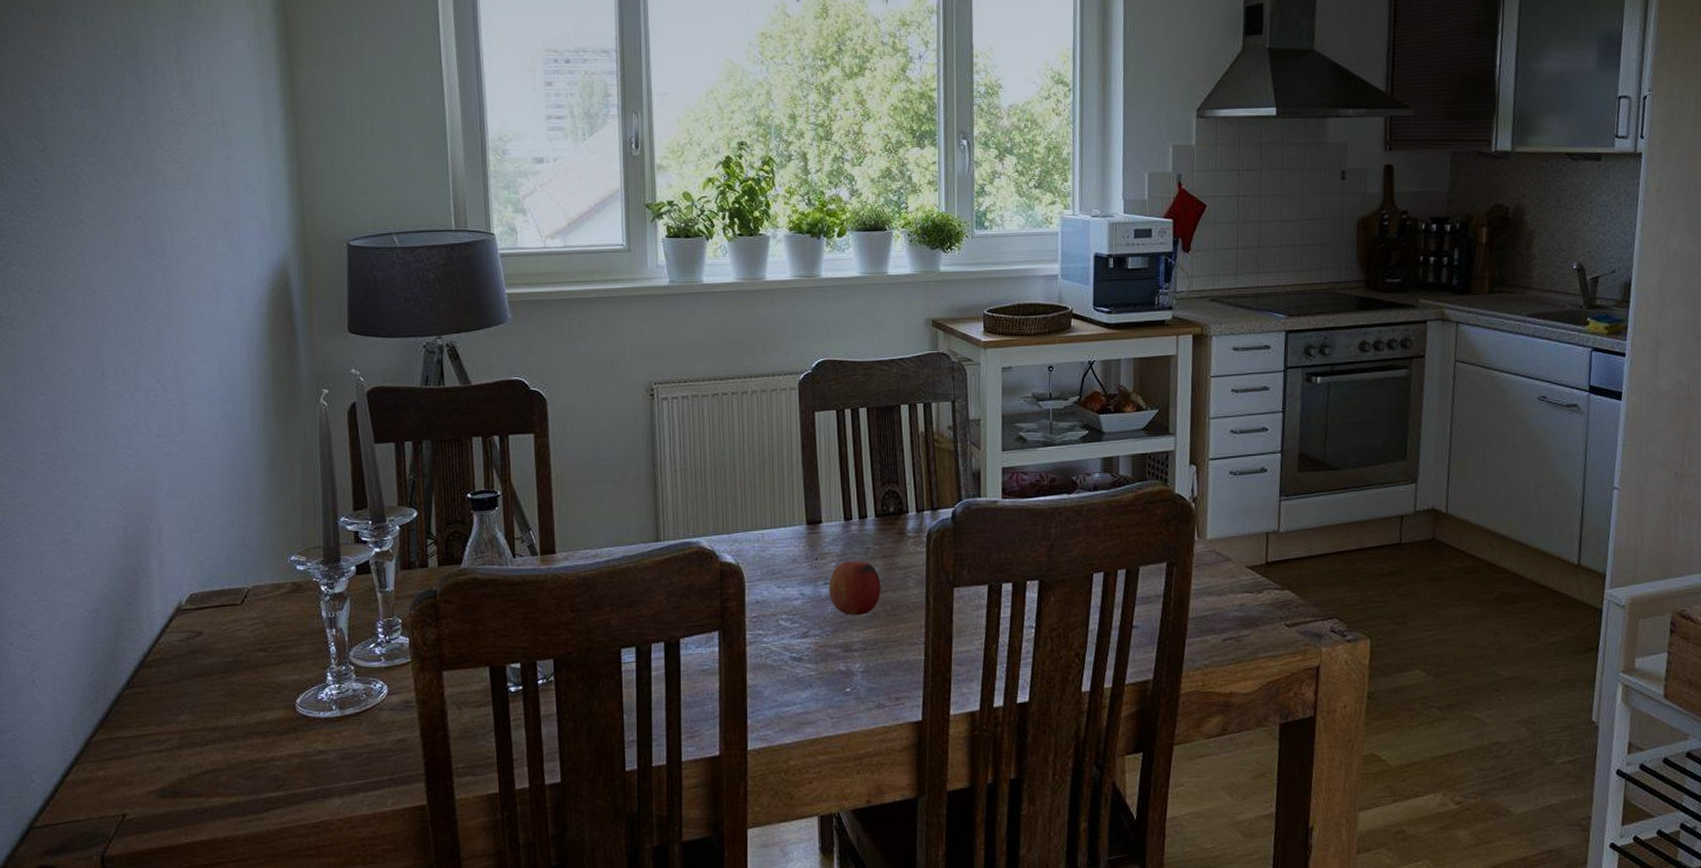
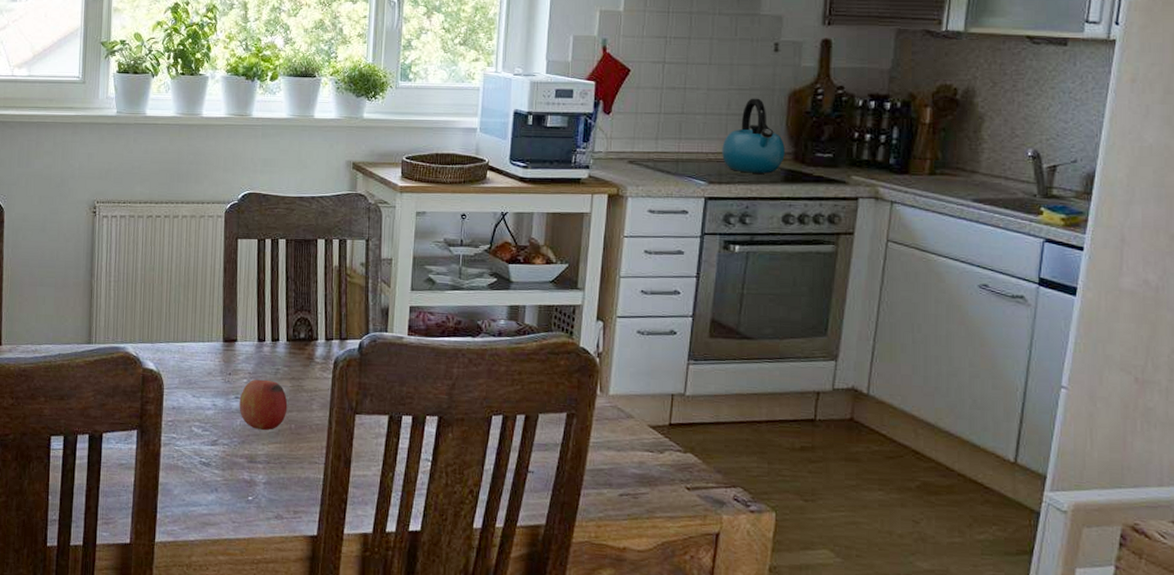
kettle: none [1298,227,1357,303] -> present [722,98,785,174]

